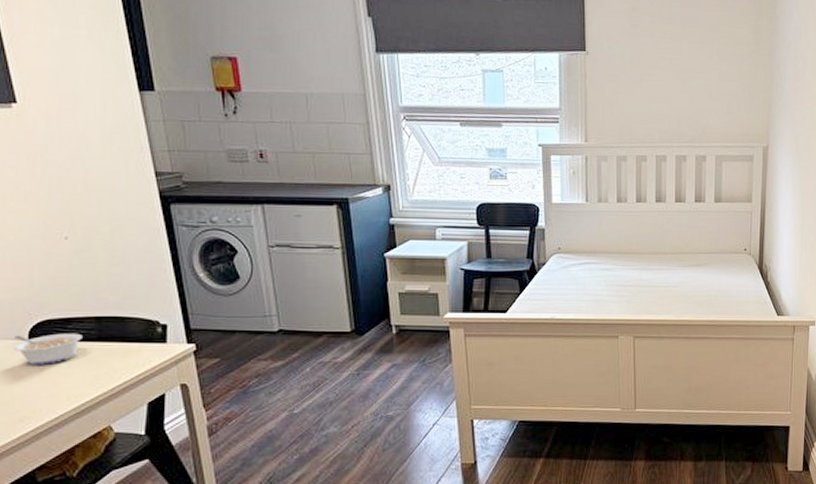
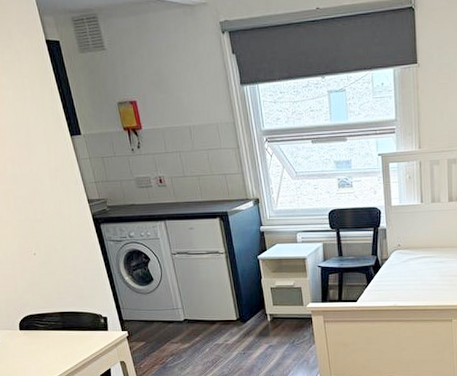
legume: present [12,333,82,365] -> none [10,324,53,348]

